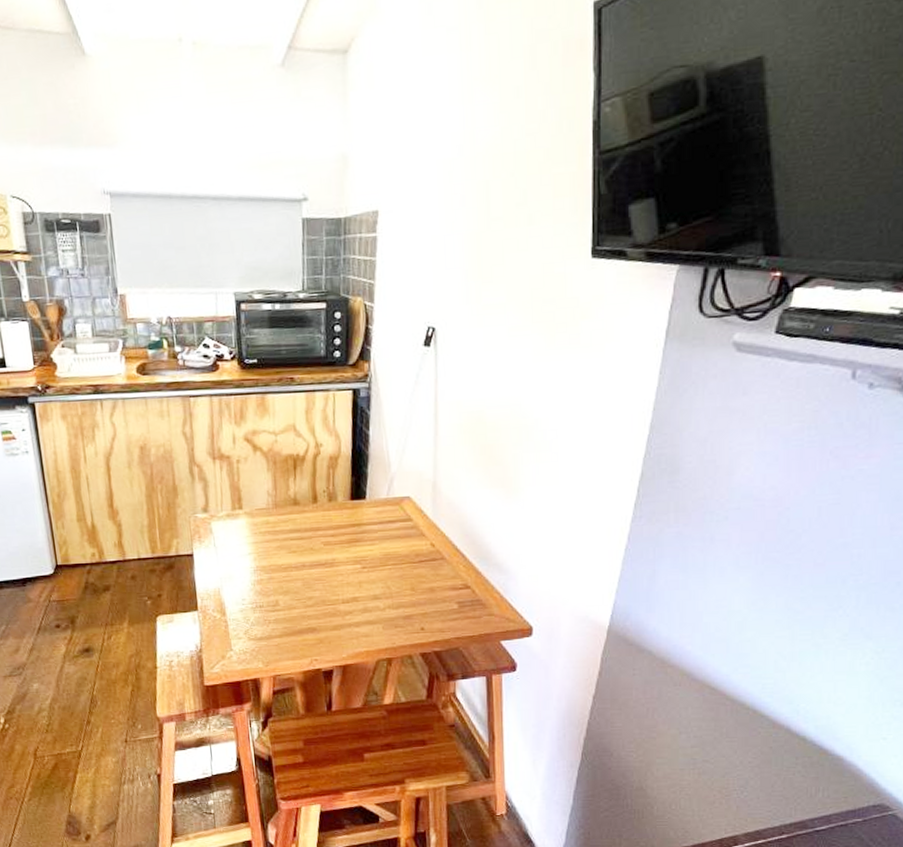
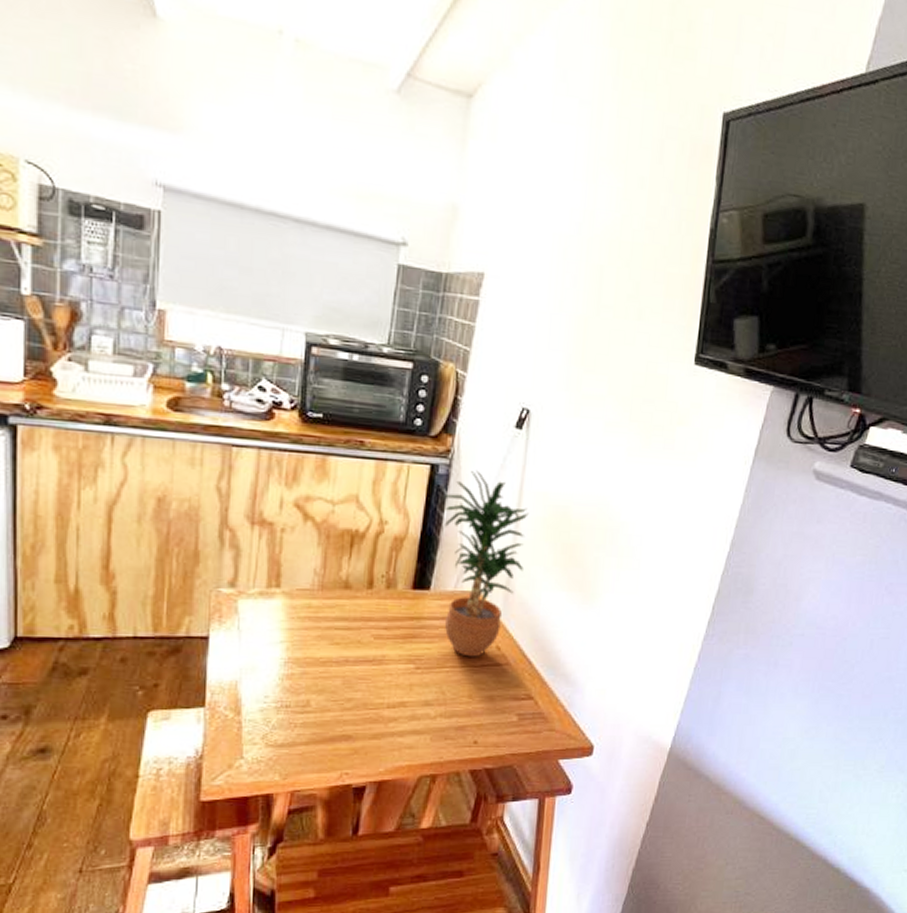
potted plant: none [368,389,447,555] -> present [444,470,529,657]

